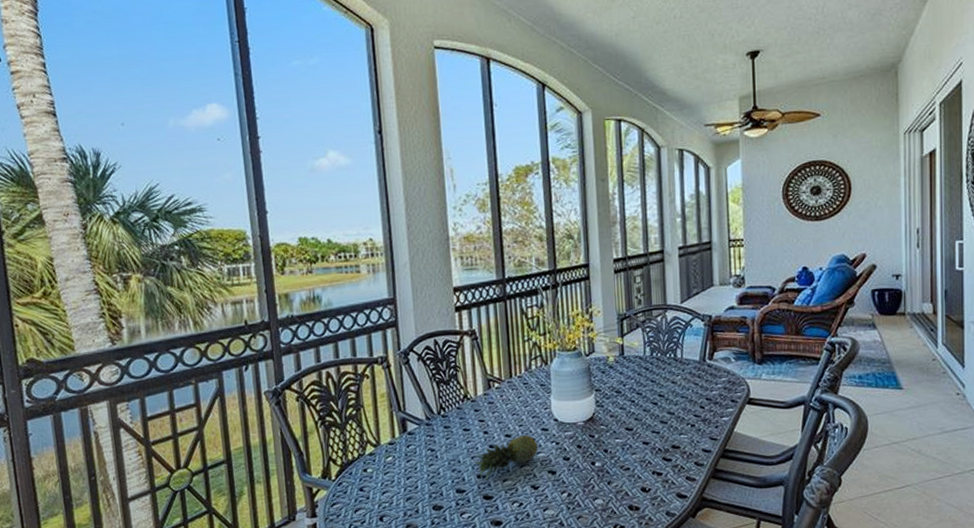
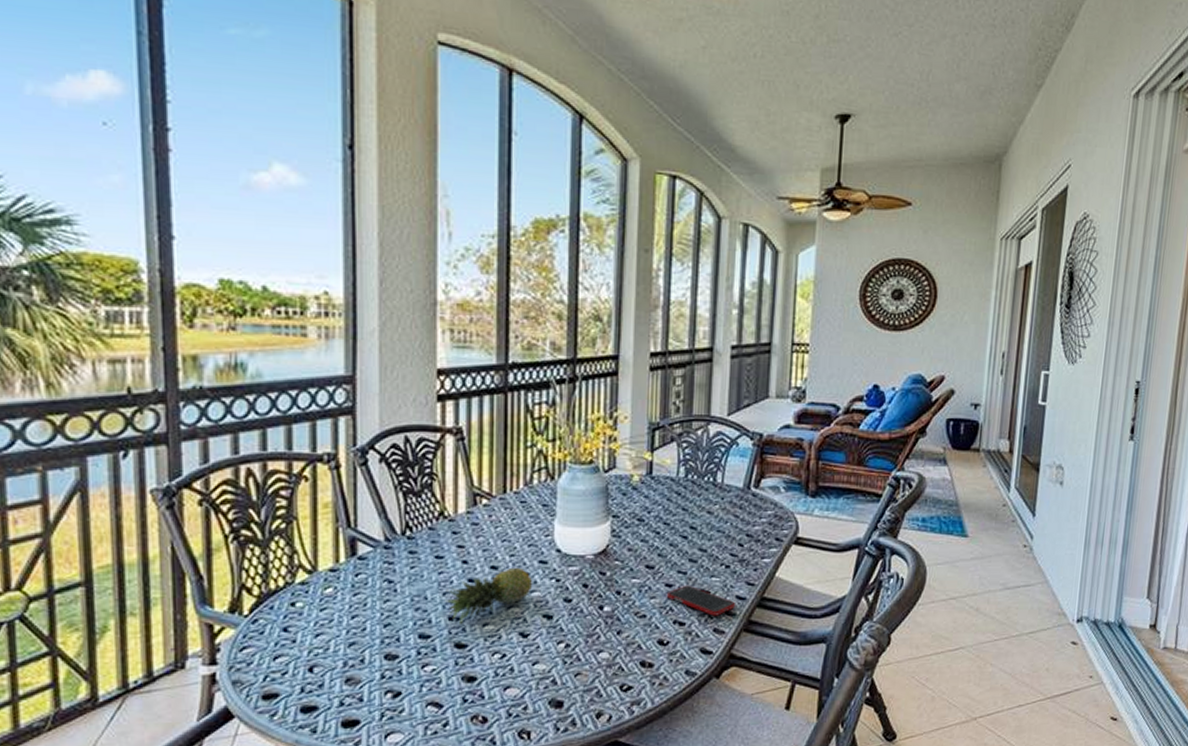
cell phone: none [644,442,703,467] -> present [666,585,736,616]

